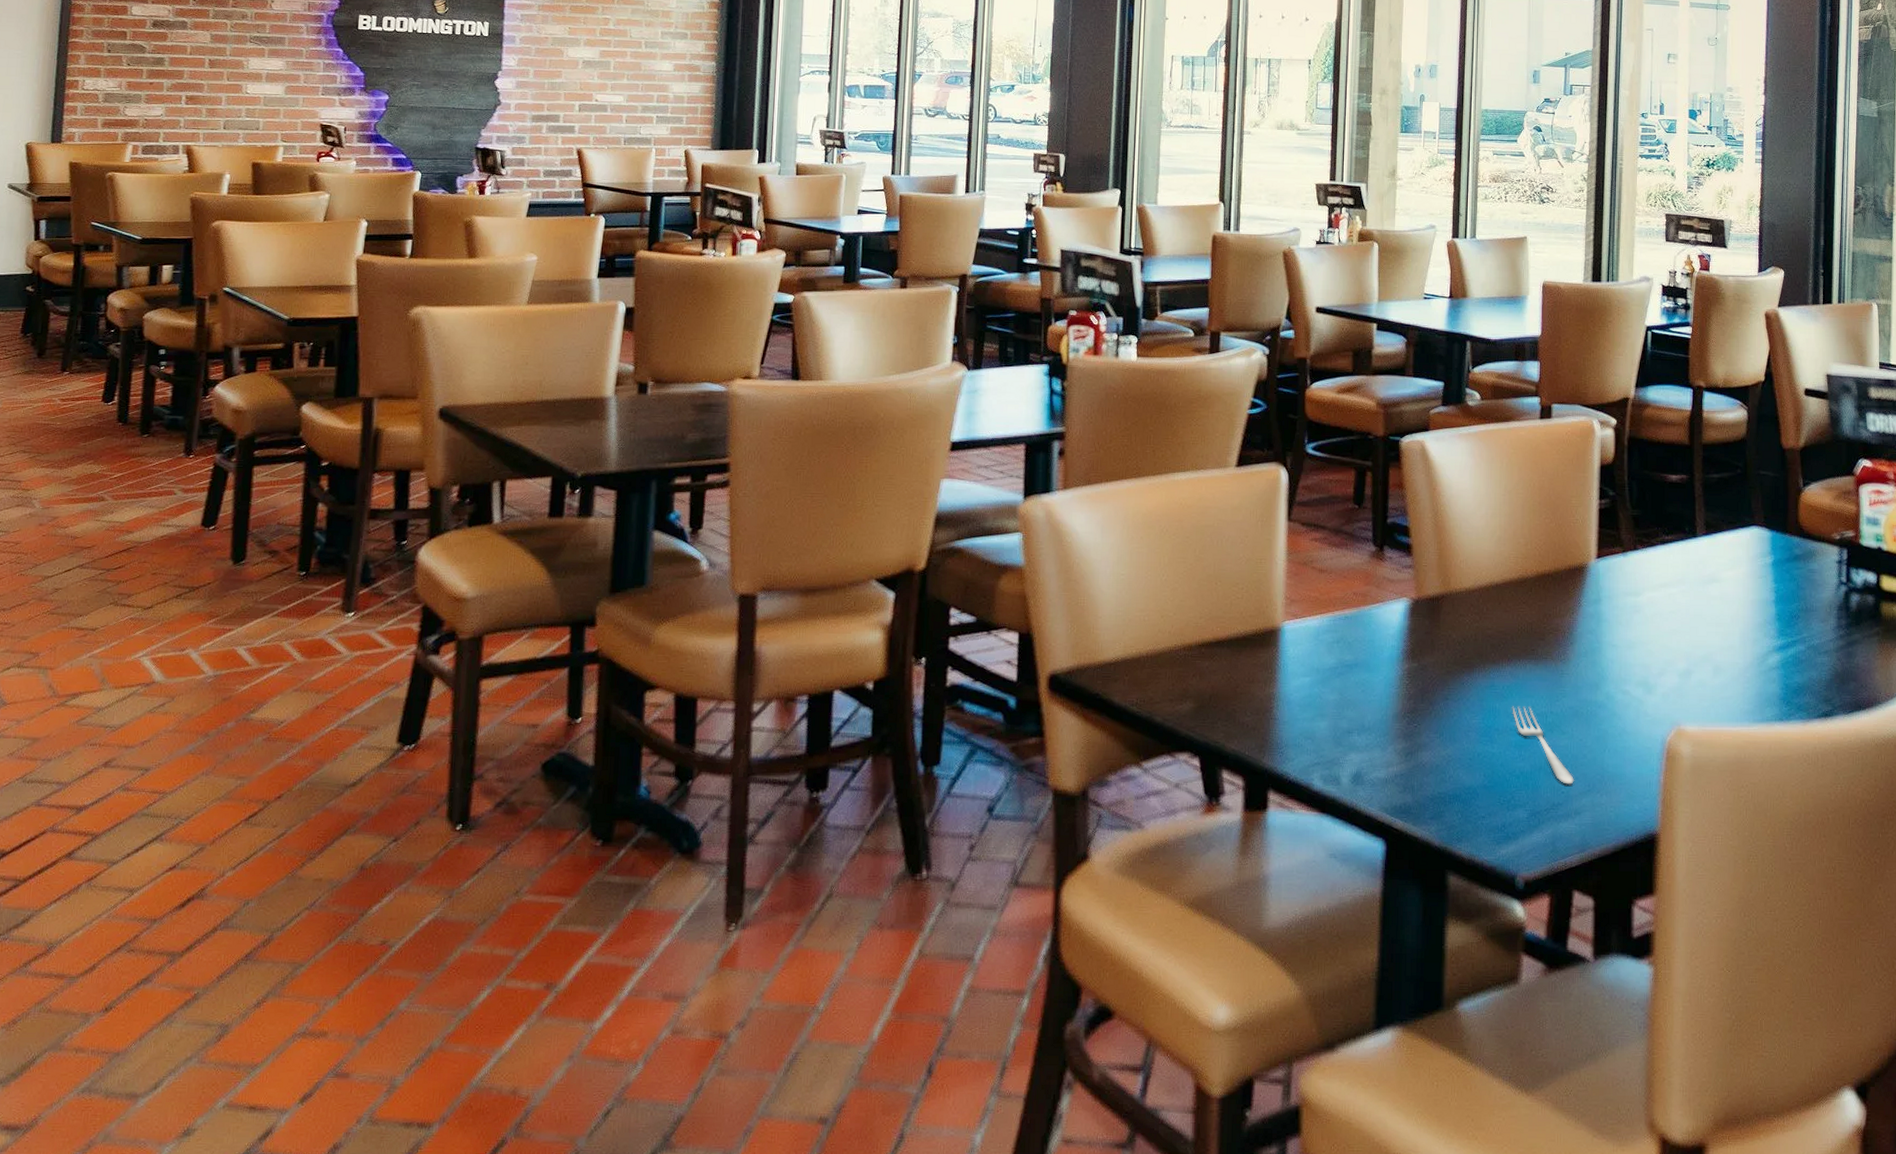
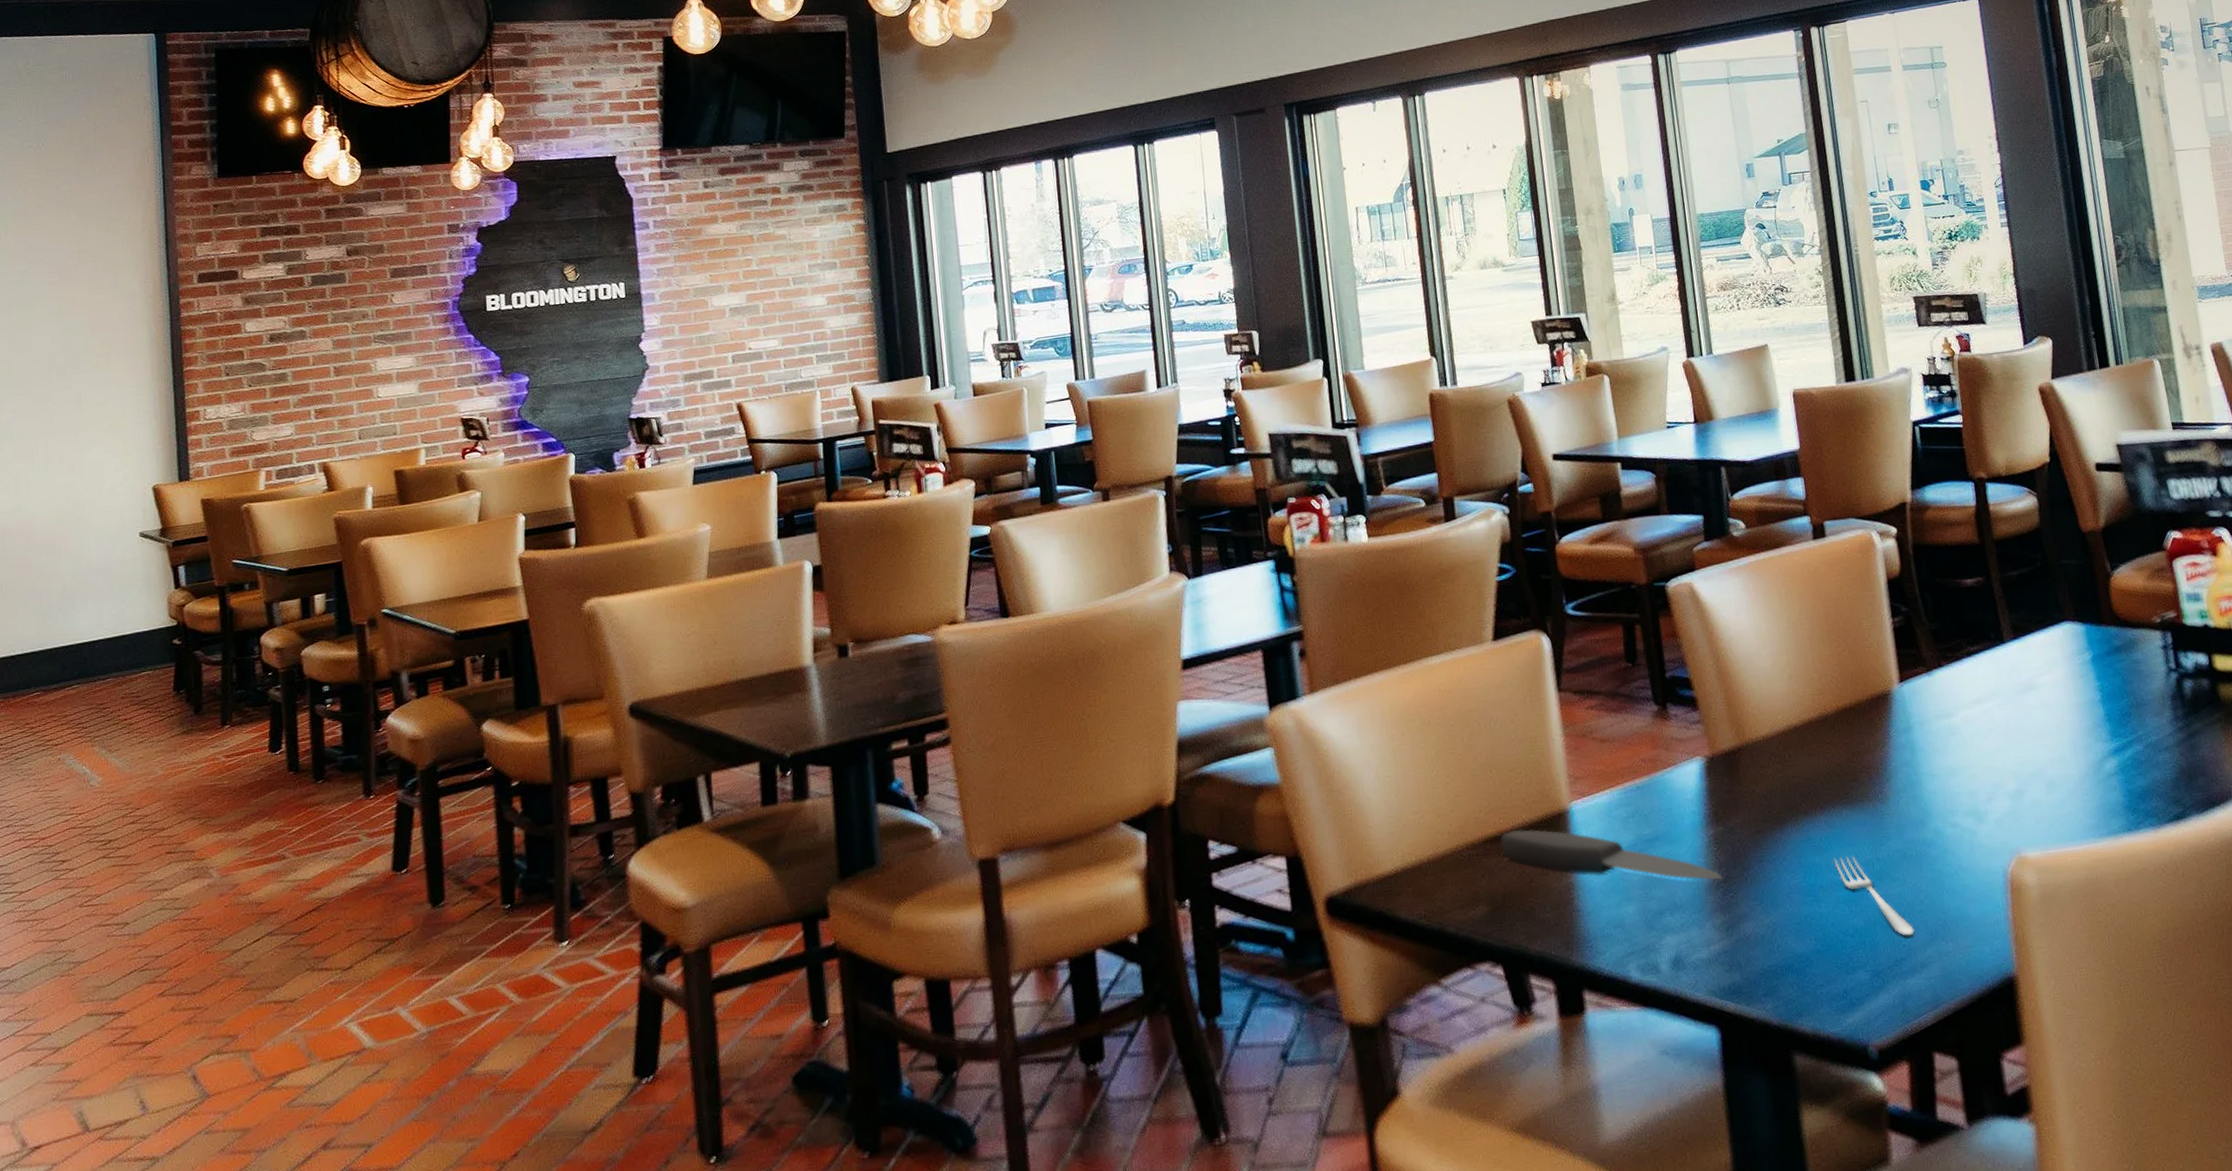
knife: none [1215,638,1411,711] -> present [1500,829,1724,881]

